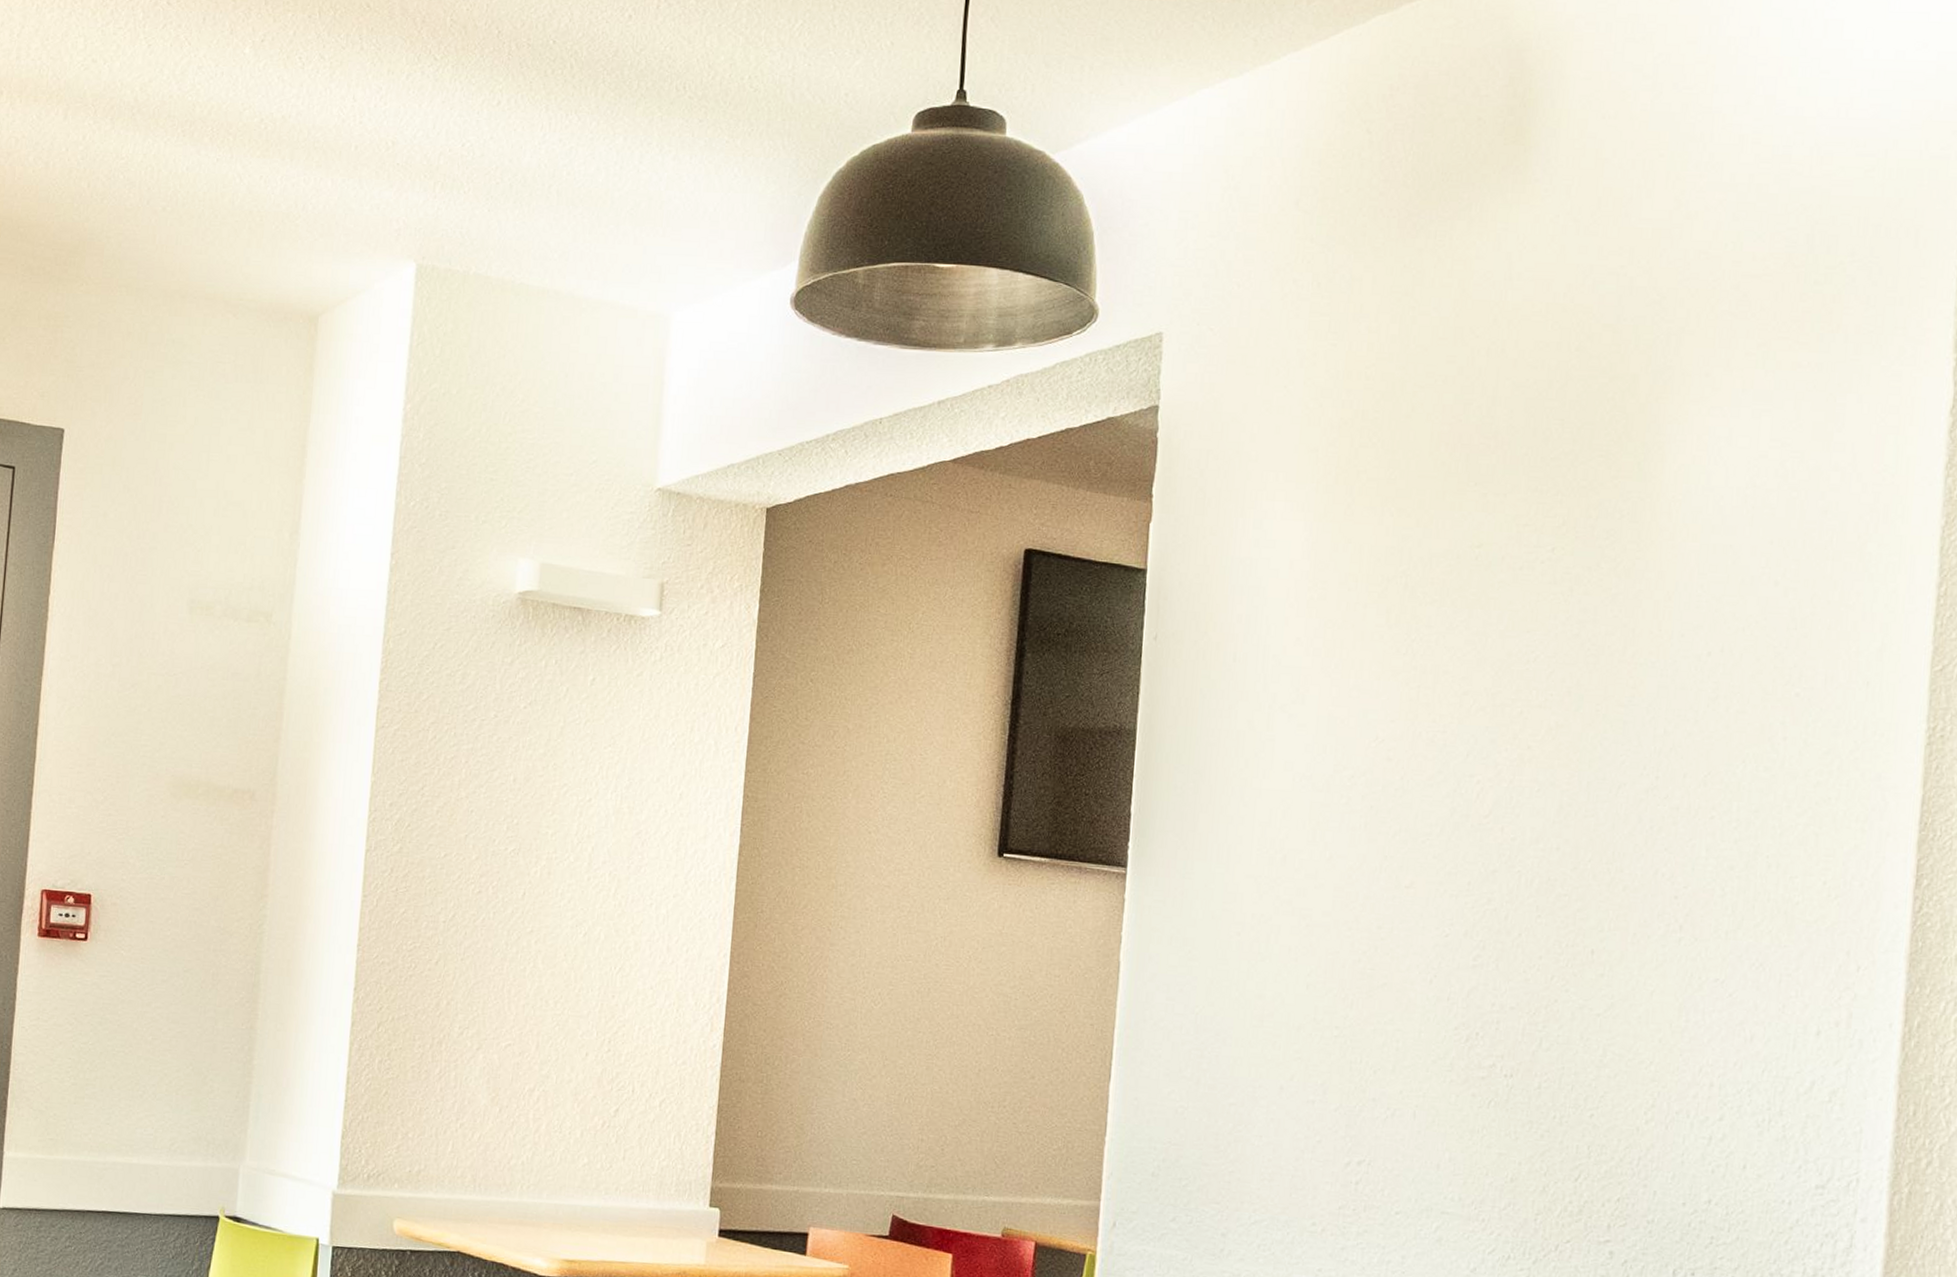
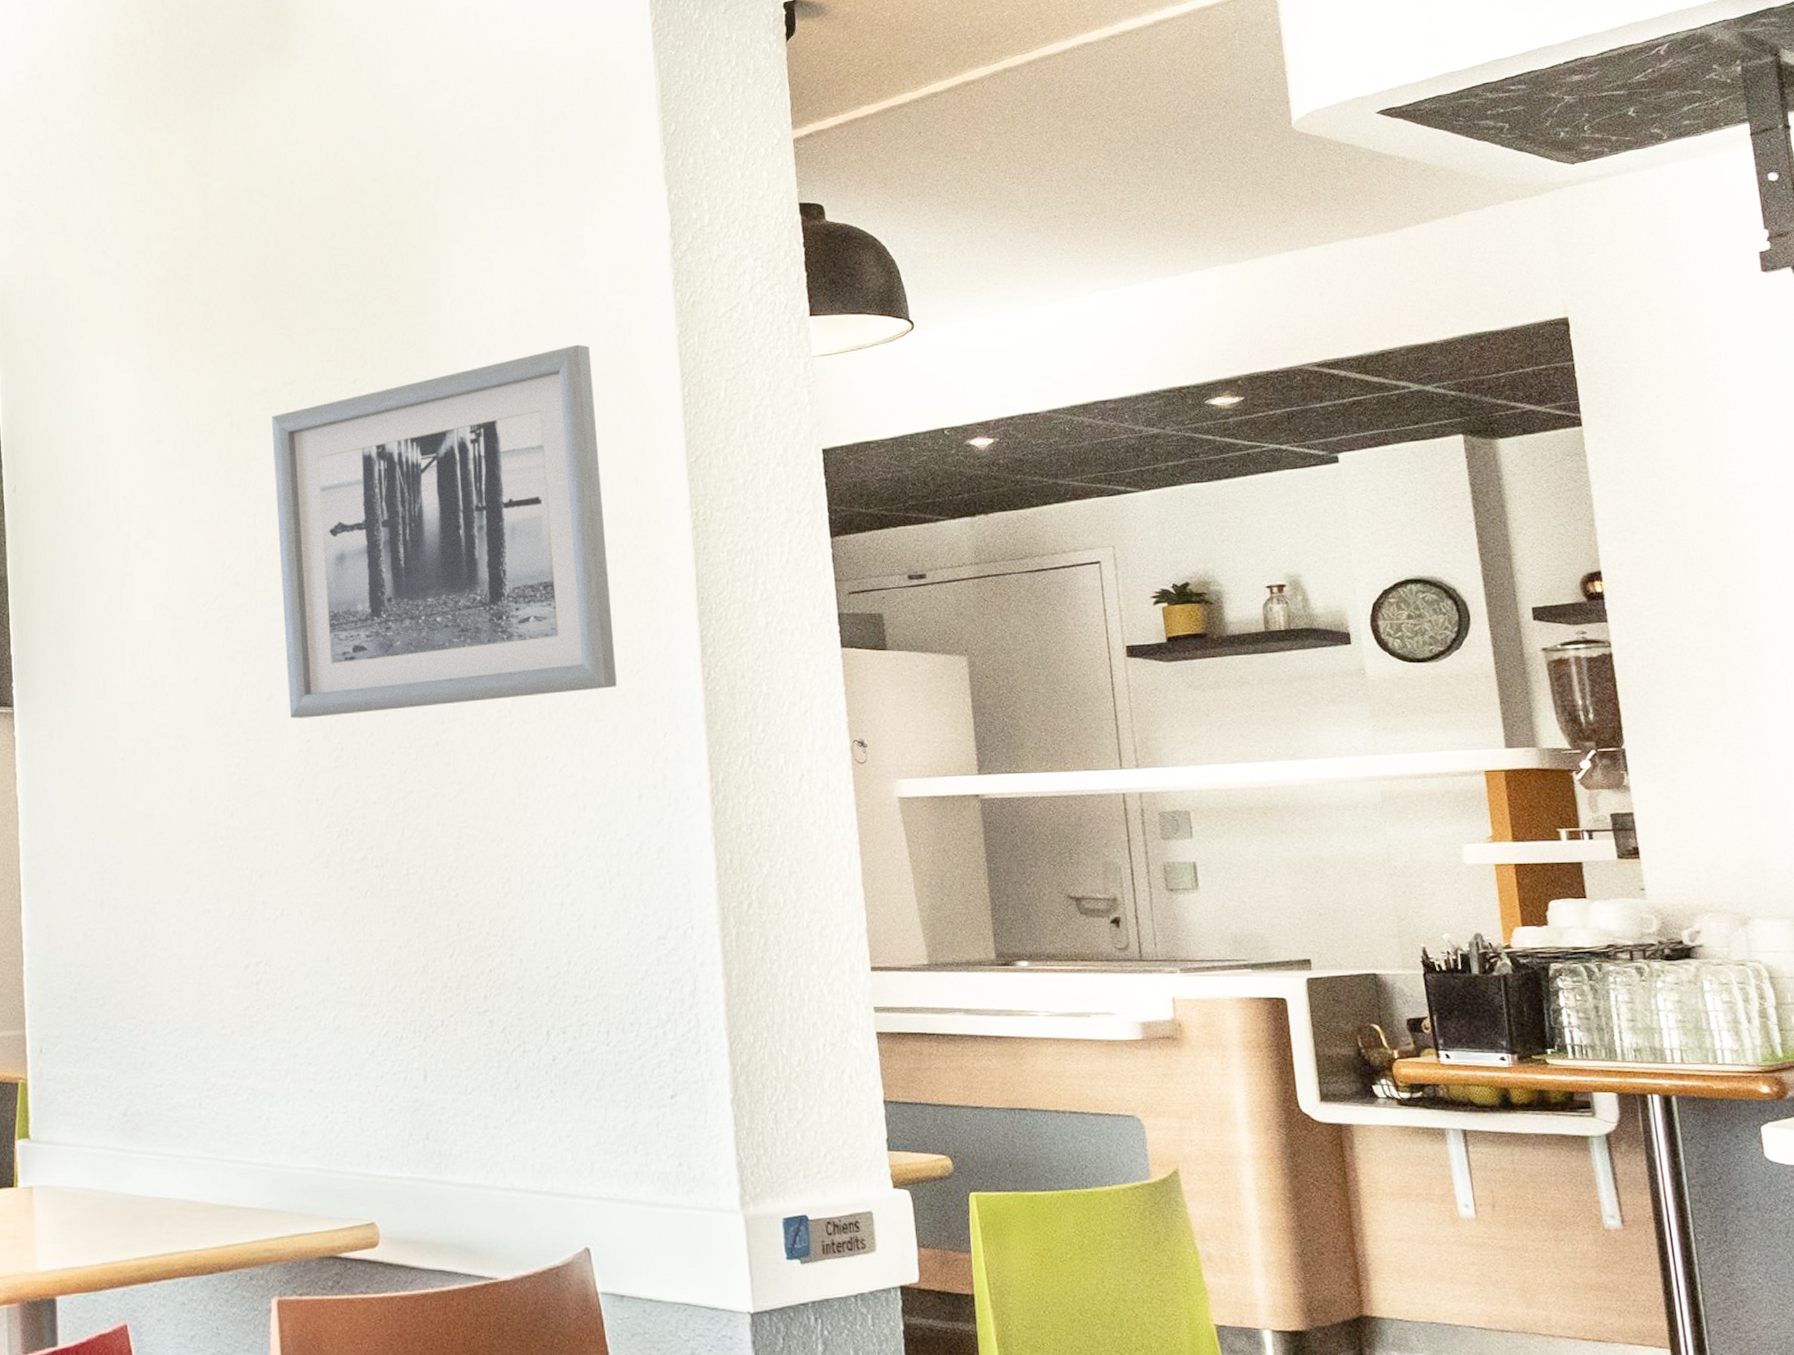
wall art: none [1429,528,1834,912] -> present [272,344,617,718]

